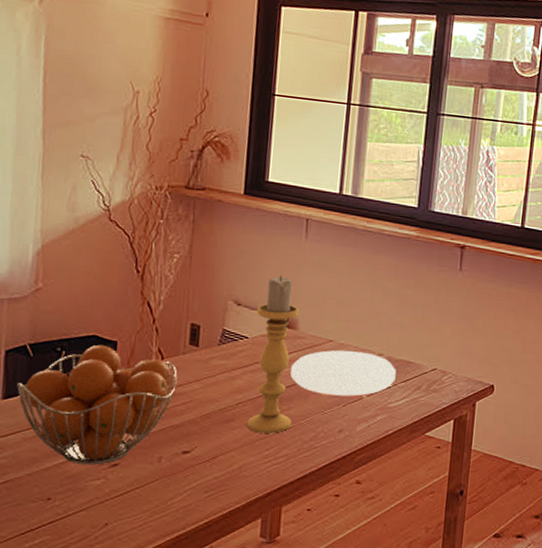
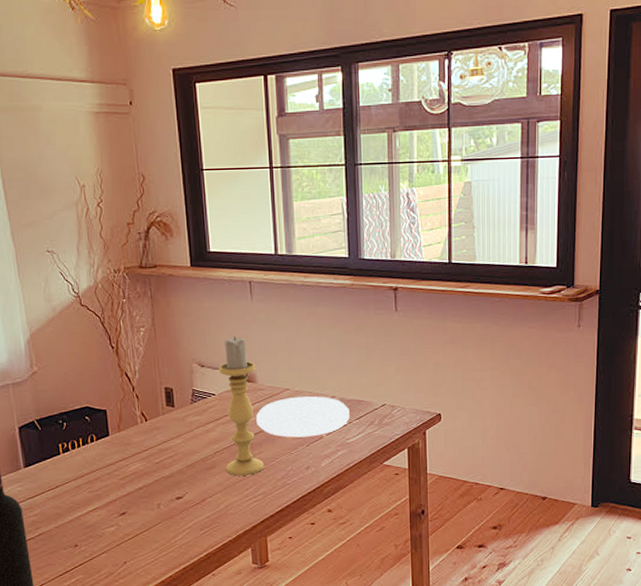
fruit basket: present [17,344,178,465] -> none [33,414,162,516]

